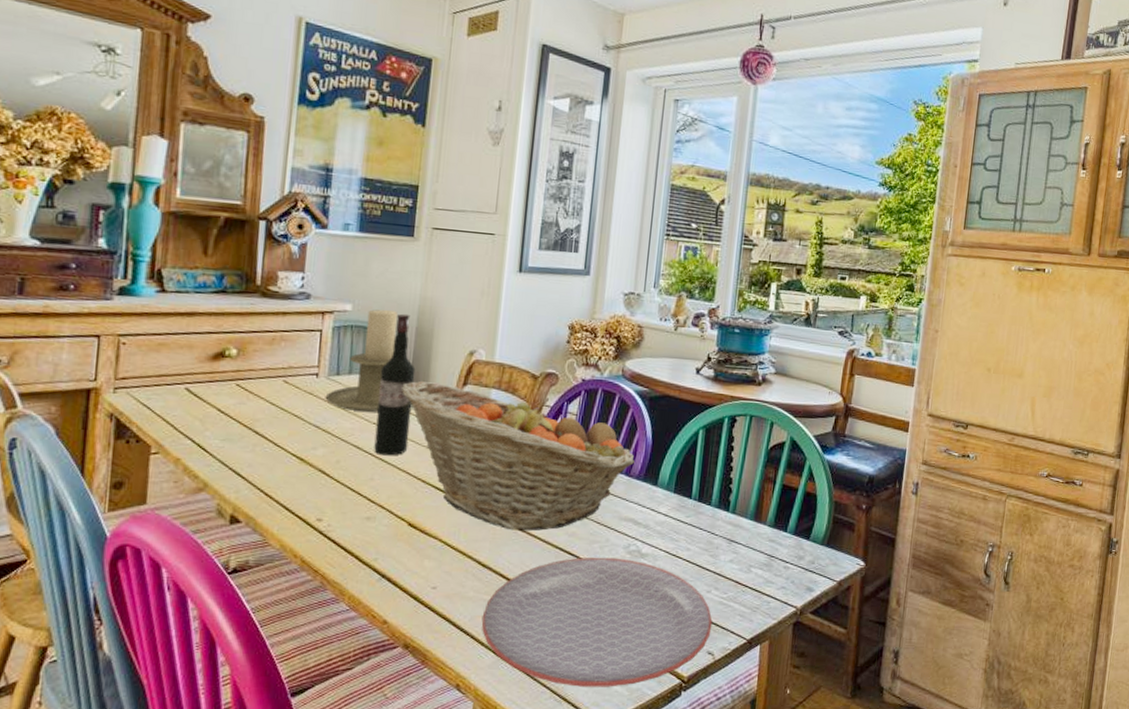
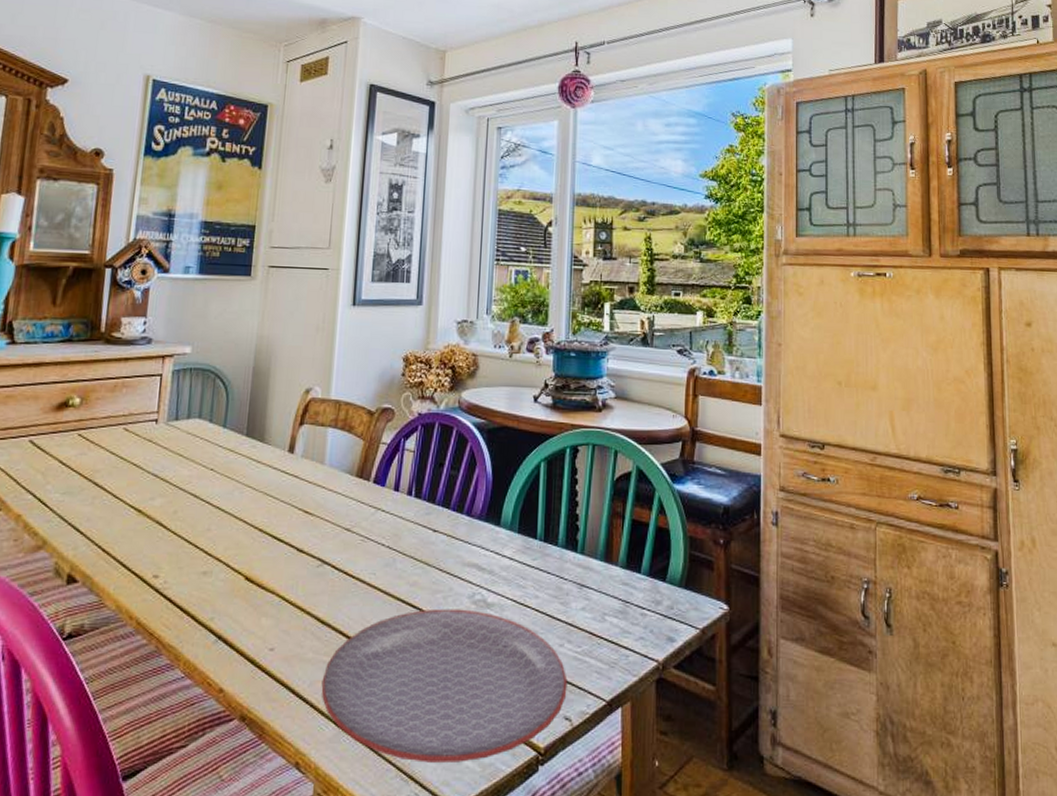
candle holder: present [325,309,412,412] -> none [163,351,249,457]
wine bottle: present [374,313,416,456] -> none [211,353,253,504]
fruit basket: present [402,380,636,531] -> none [239,422,476,582]

